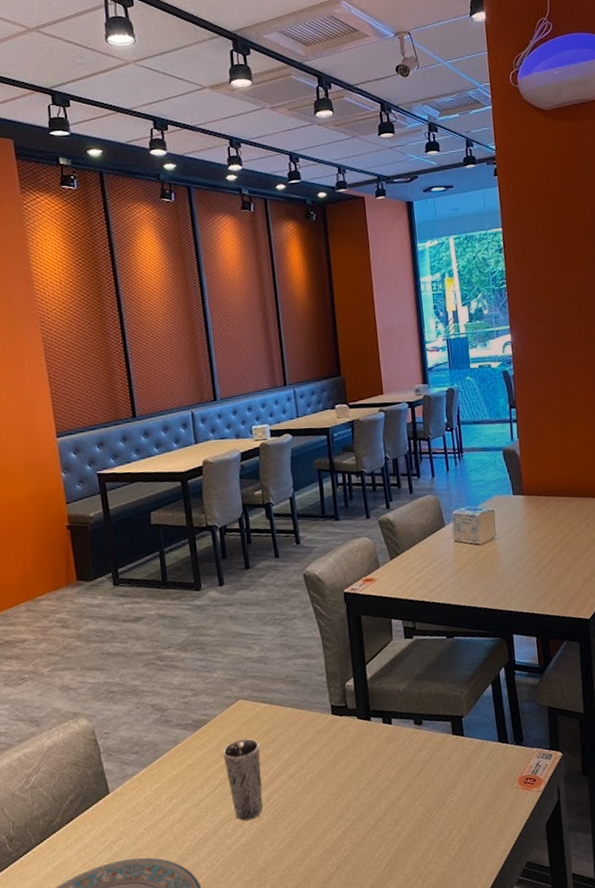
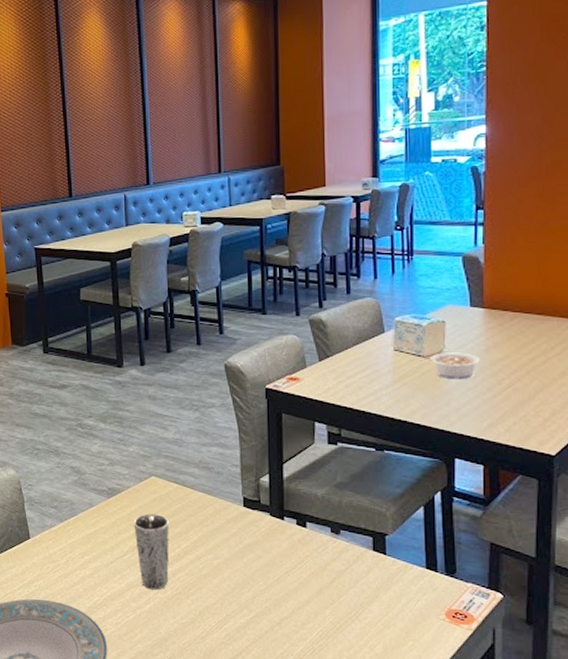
legume: none [478,537,525,563] -> present [421,352,480,380]

